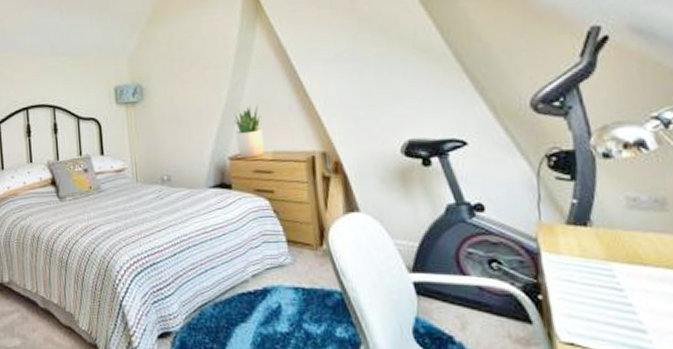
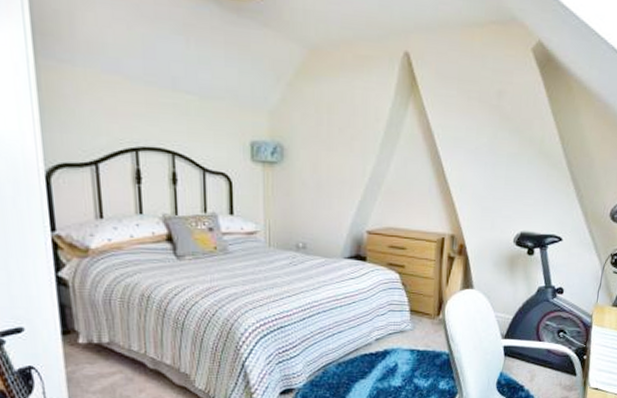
planter: present [234,105,265,159] -> none [375,183,402,234]

